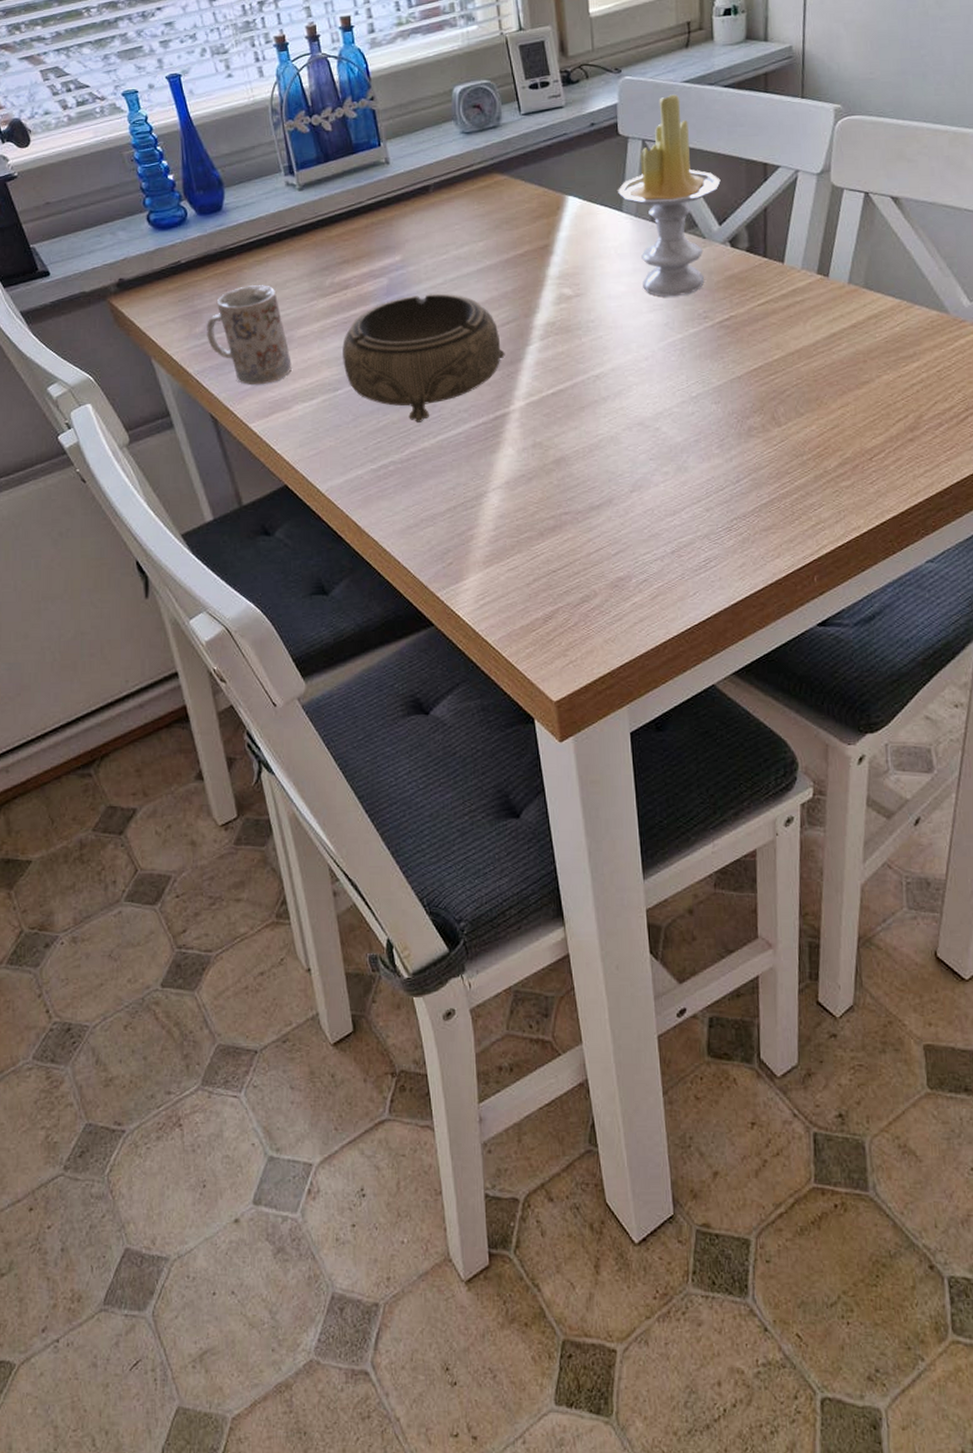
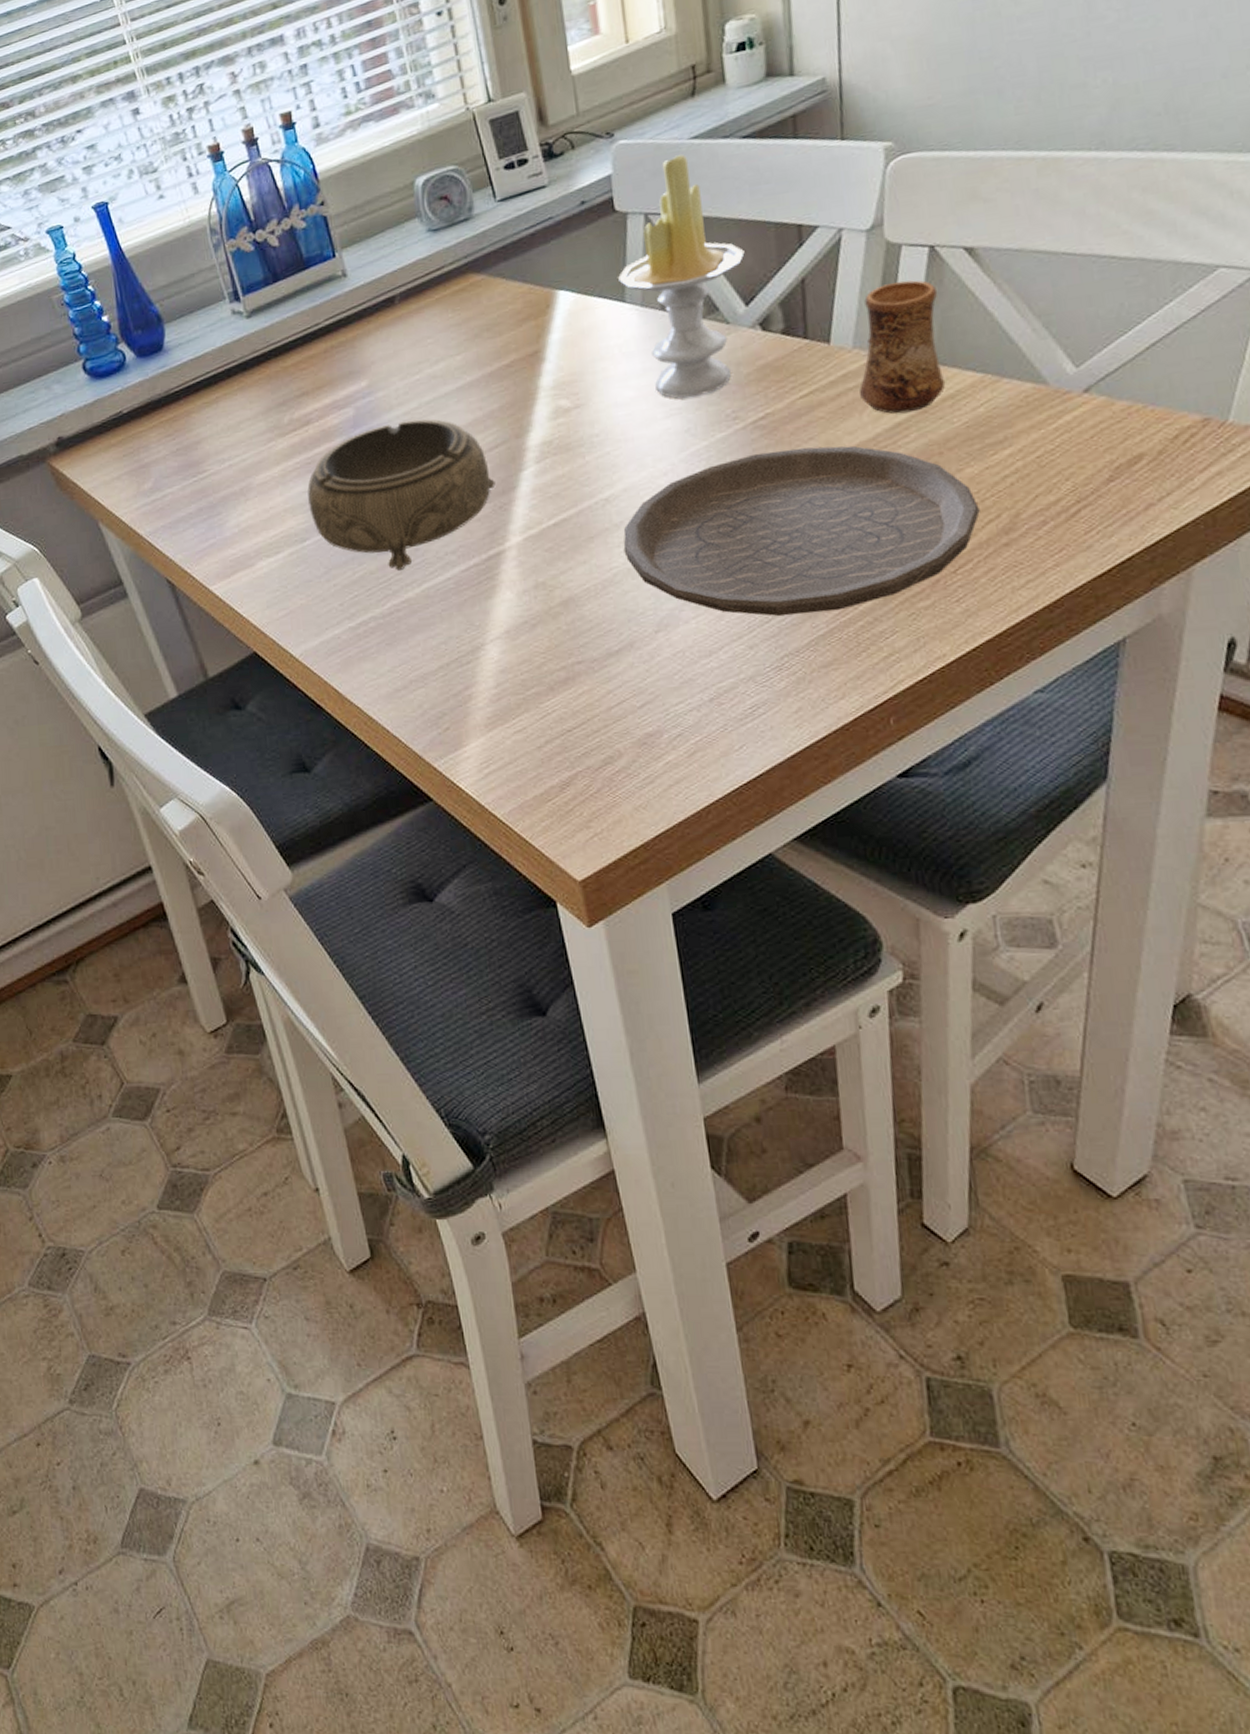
mug: present [207,285,292,386] -> none [155,429,252,544]
plate: none [608,346,892,486] -> present [623,446,980,617]
cup: none [805,218,872,326] -> present [859,280,946,414]

